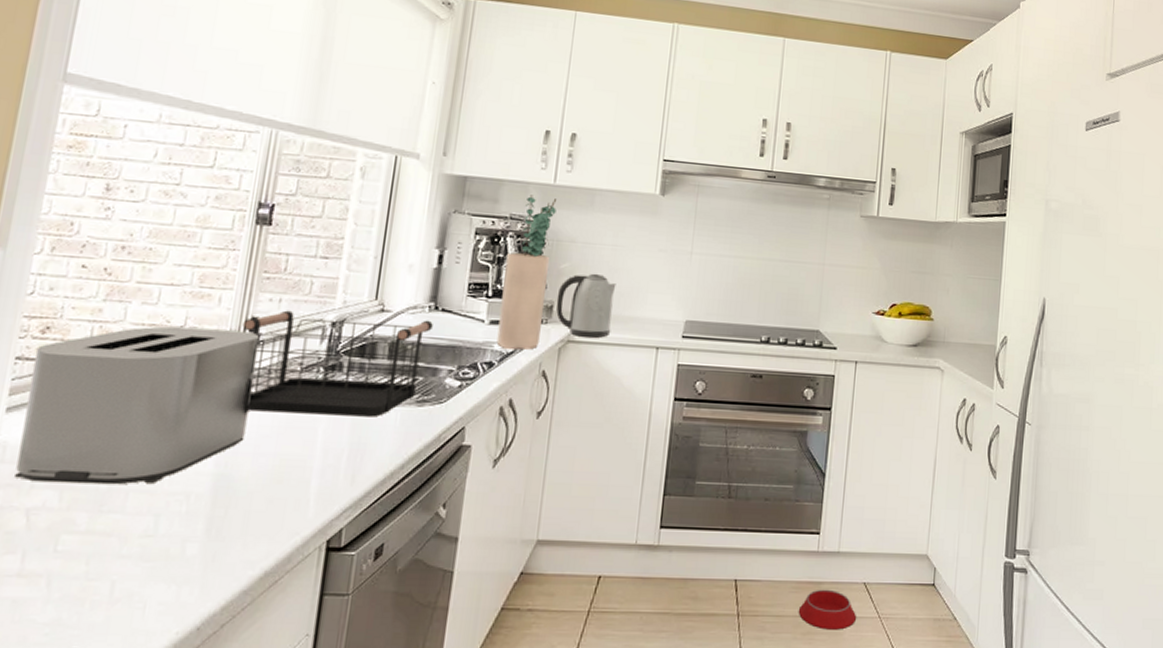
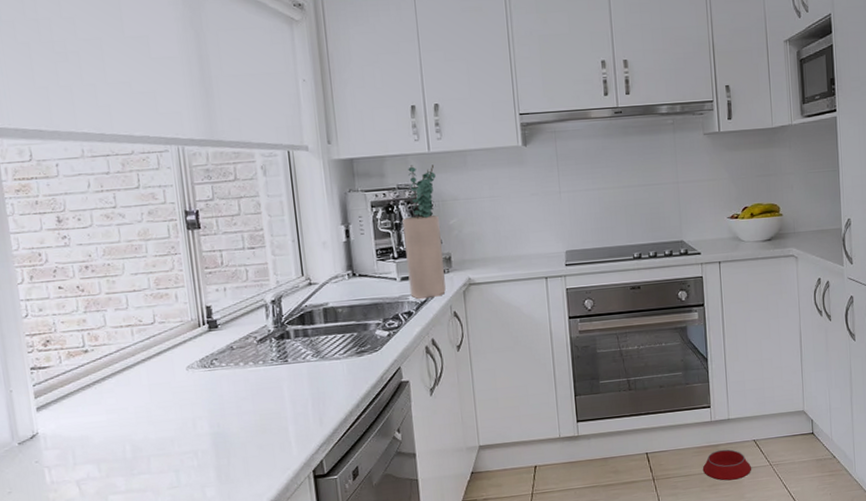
toaster: present [15,326,260,485] -> none [44,318,227,460]
dish rack: present [242,310,433,417] -> none [200,285,355,381]
kettle: present [556,273,616,338] -> none [452,223,503,279]

